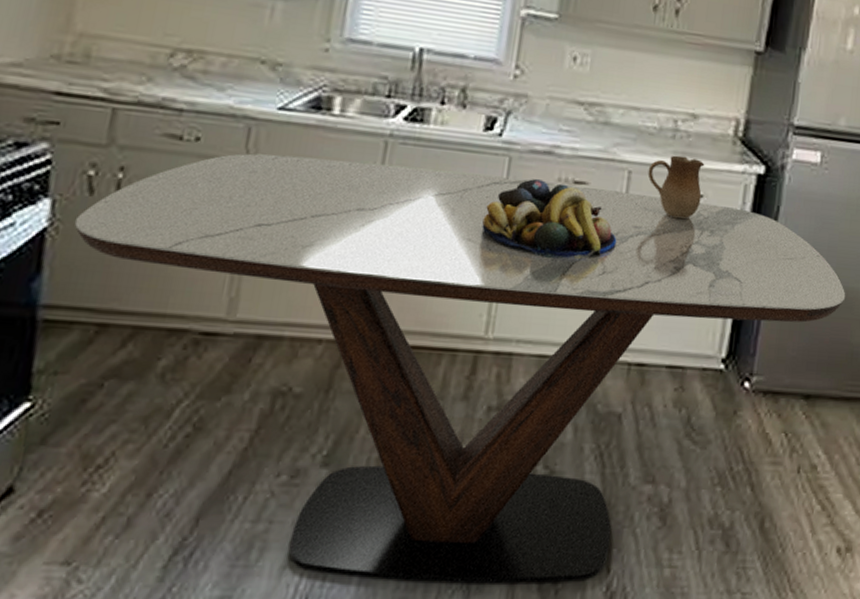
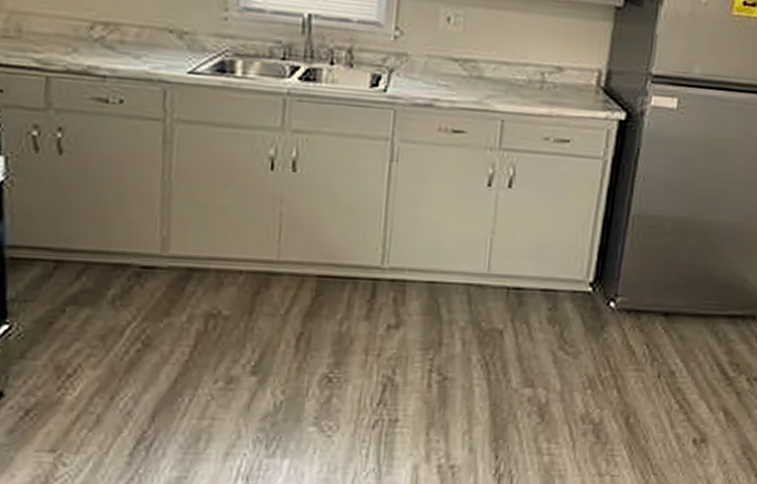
dining table: present [74,153,846,583] -> none [25,113,701,467]
fruit bowl: present [482,179,617,259] -> none [373,129,493,199]
ceramic jug: present [647,155,705,220] -> none [519,104,571,162]

